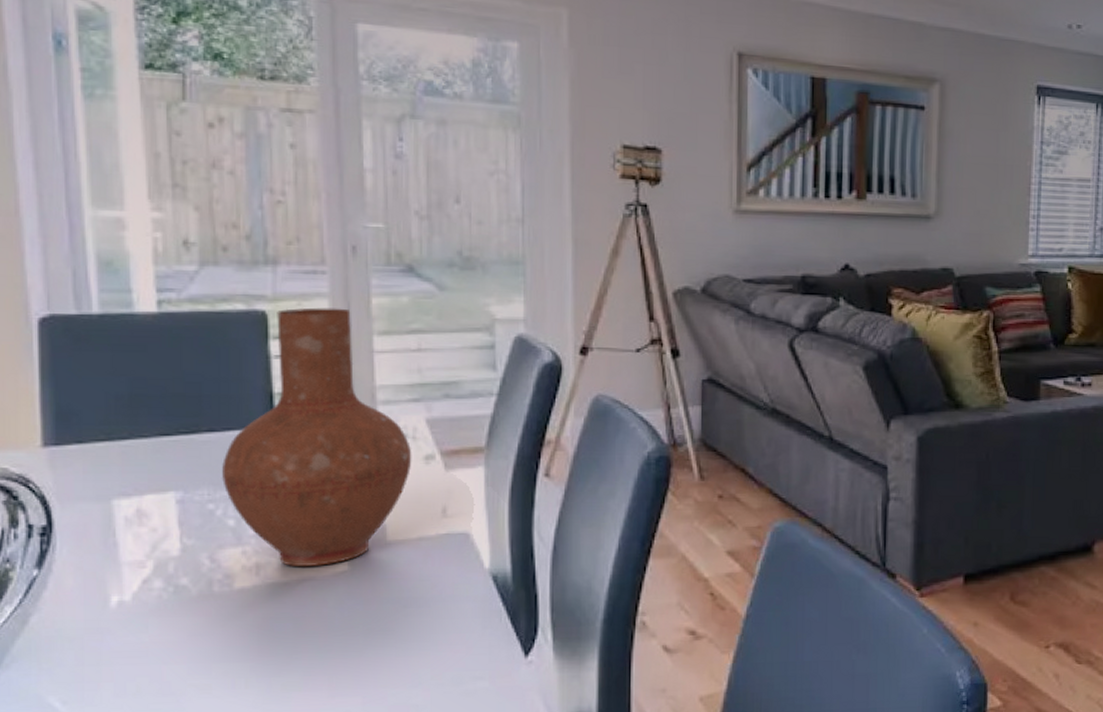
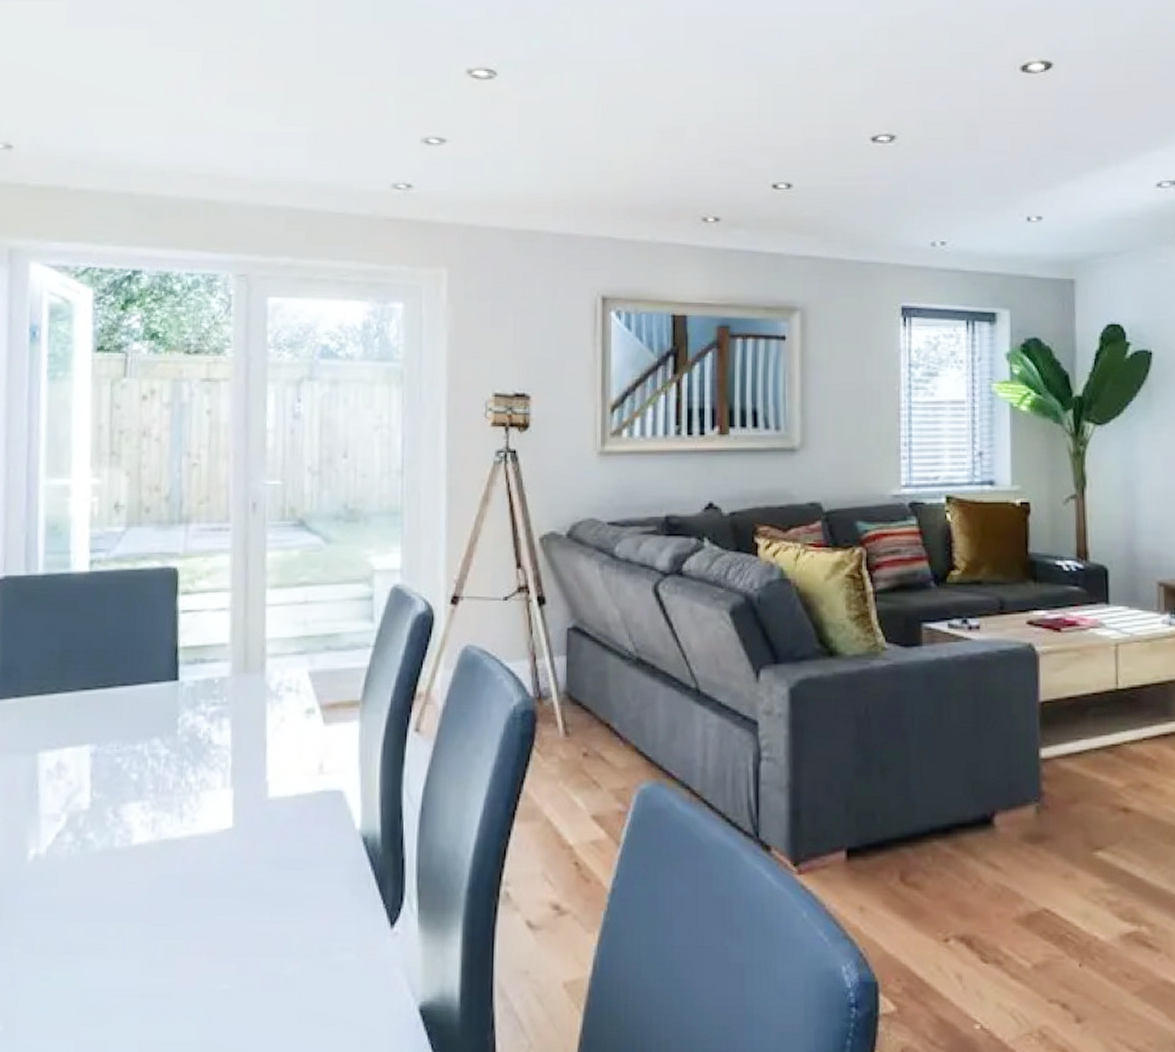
vase: present [222,307,412,567] -> none [130,563,295,824]

